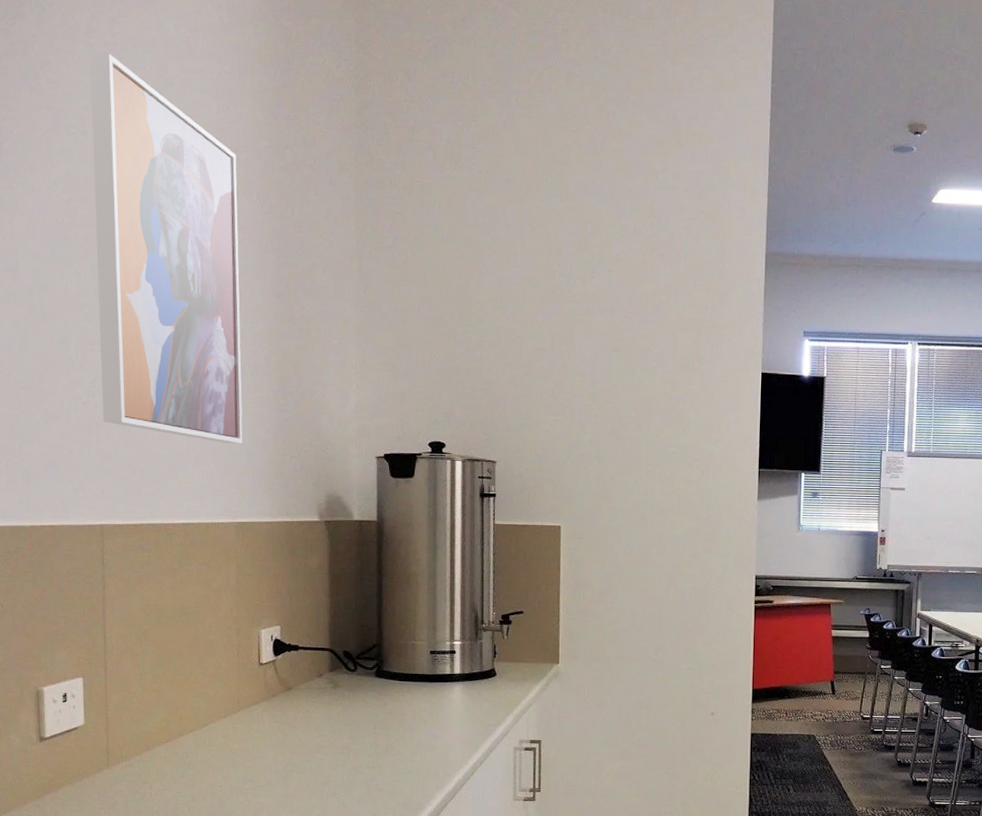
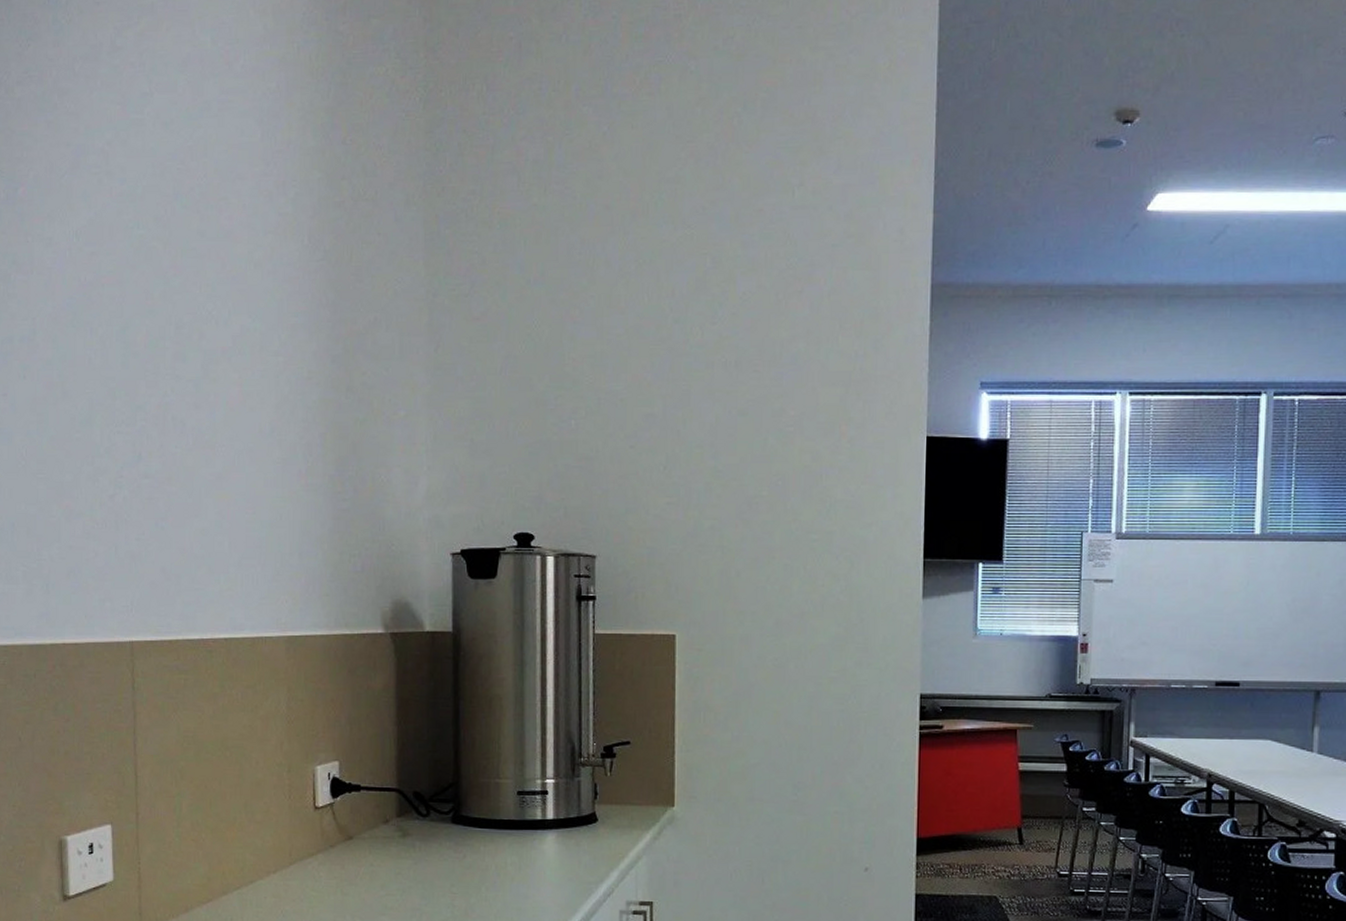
wall art: present [90,53,243,444] -> none [114,75,294,540]

